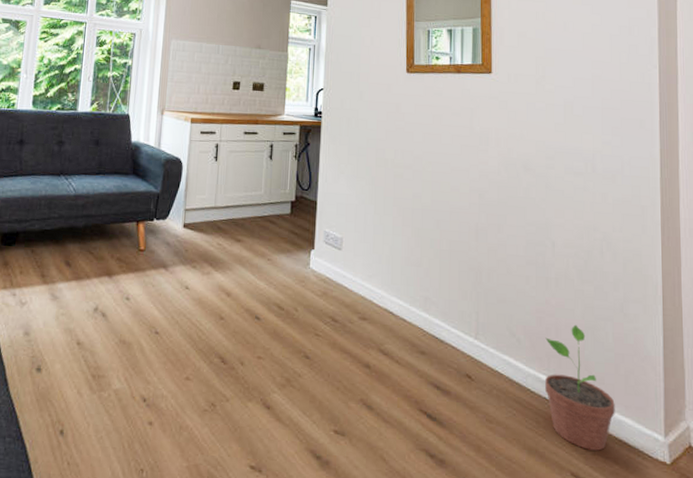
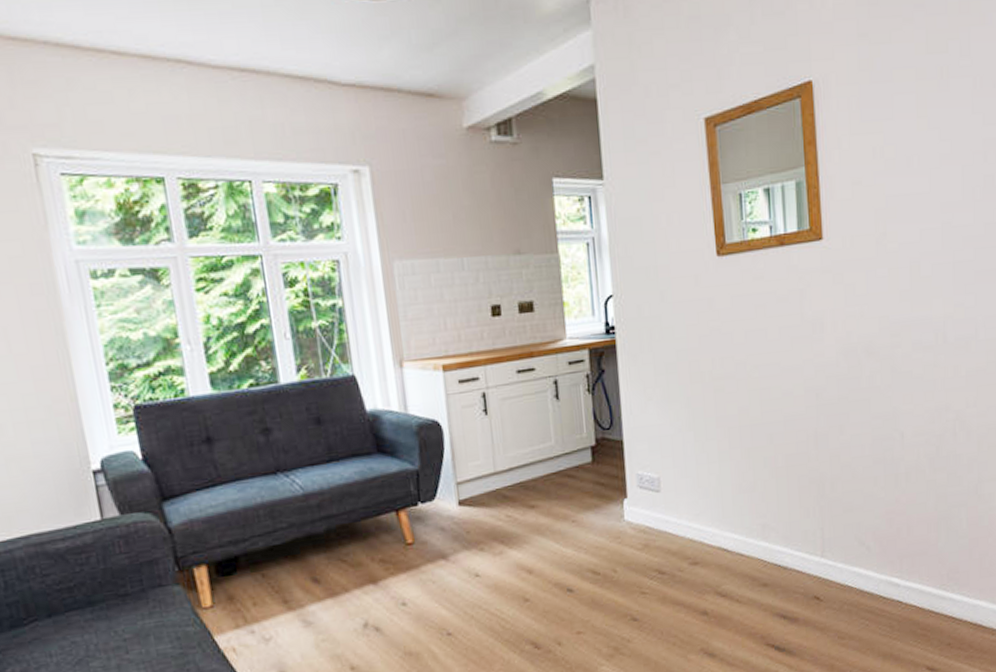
potted plant: present [545,324,615,451] -> none [897,517,970,641]

